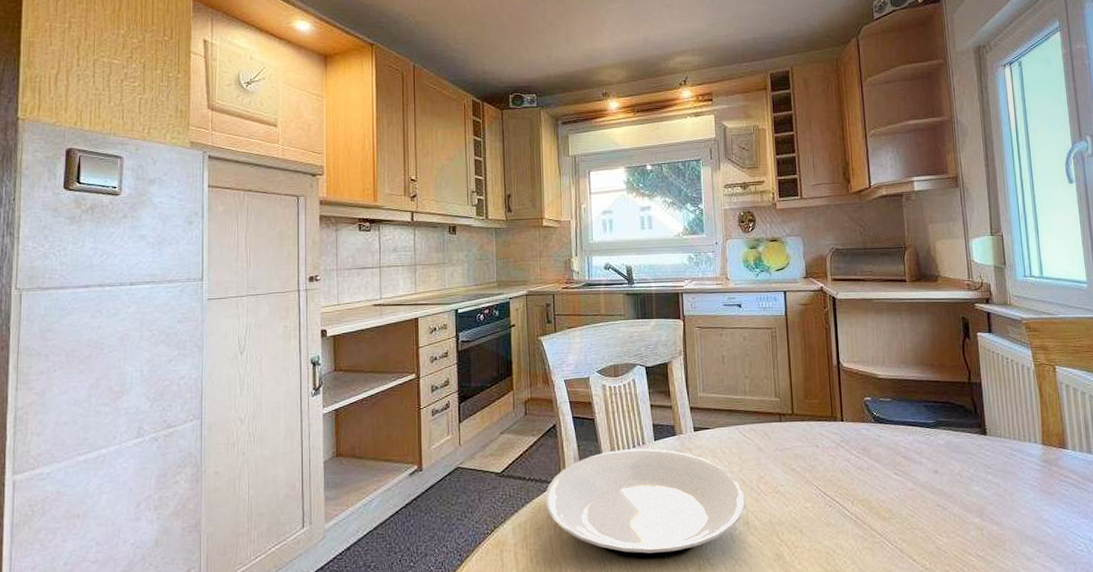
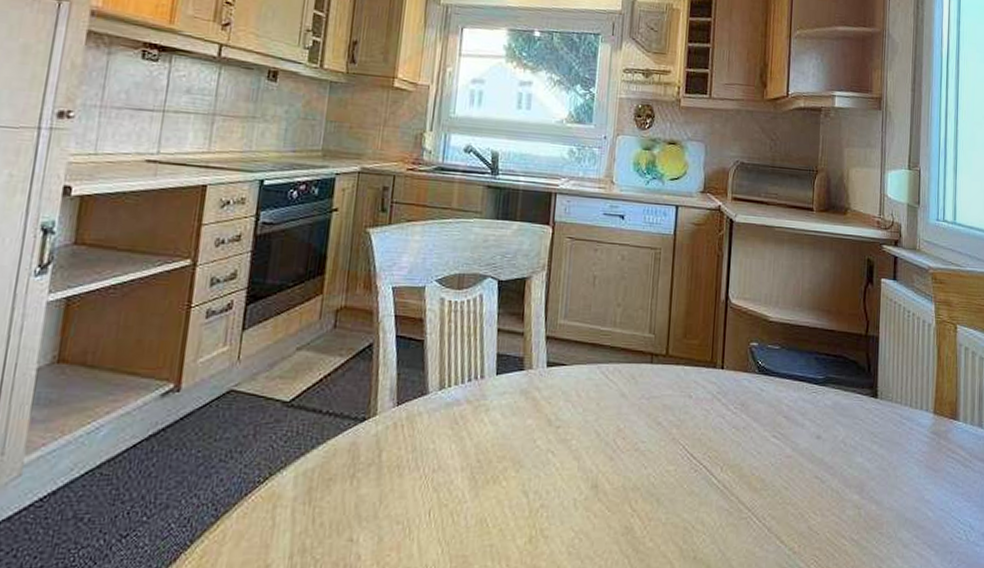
plate: present [545,448,746,560] -> none [344,383,599,527]

